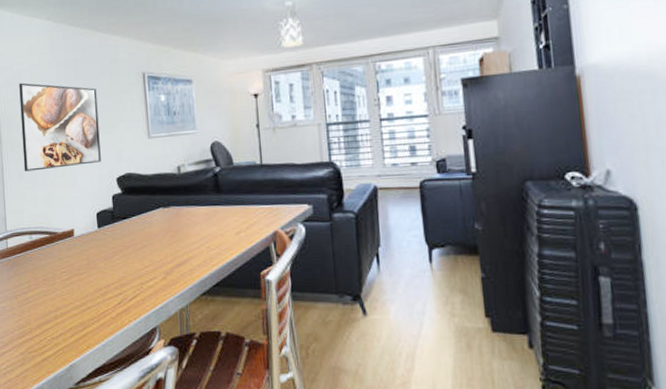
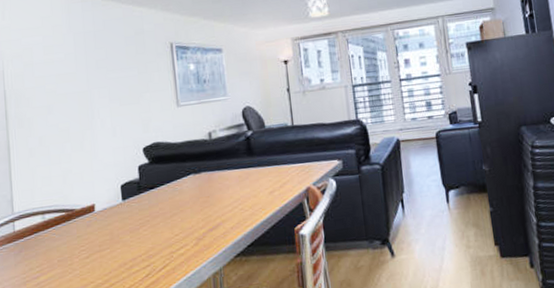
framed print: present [19,82,101,172] -> none [29,55,126,148]

